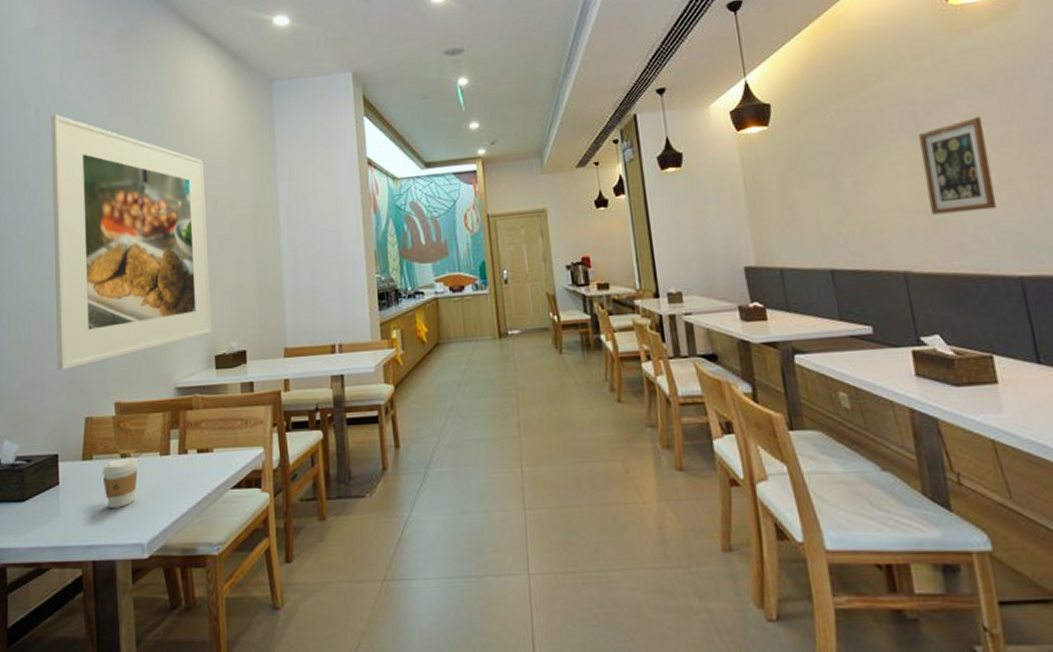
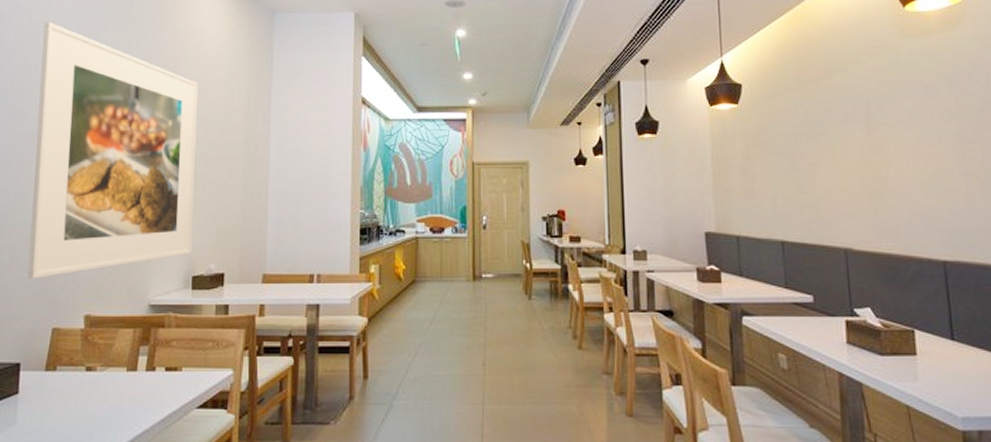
coffee cup: present [102,457,139,508] -> none [65,371,104,420]
wall art: present [919,116,997,215] -> none [868,114,930,199]

